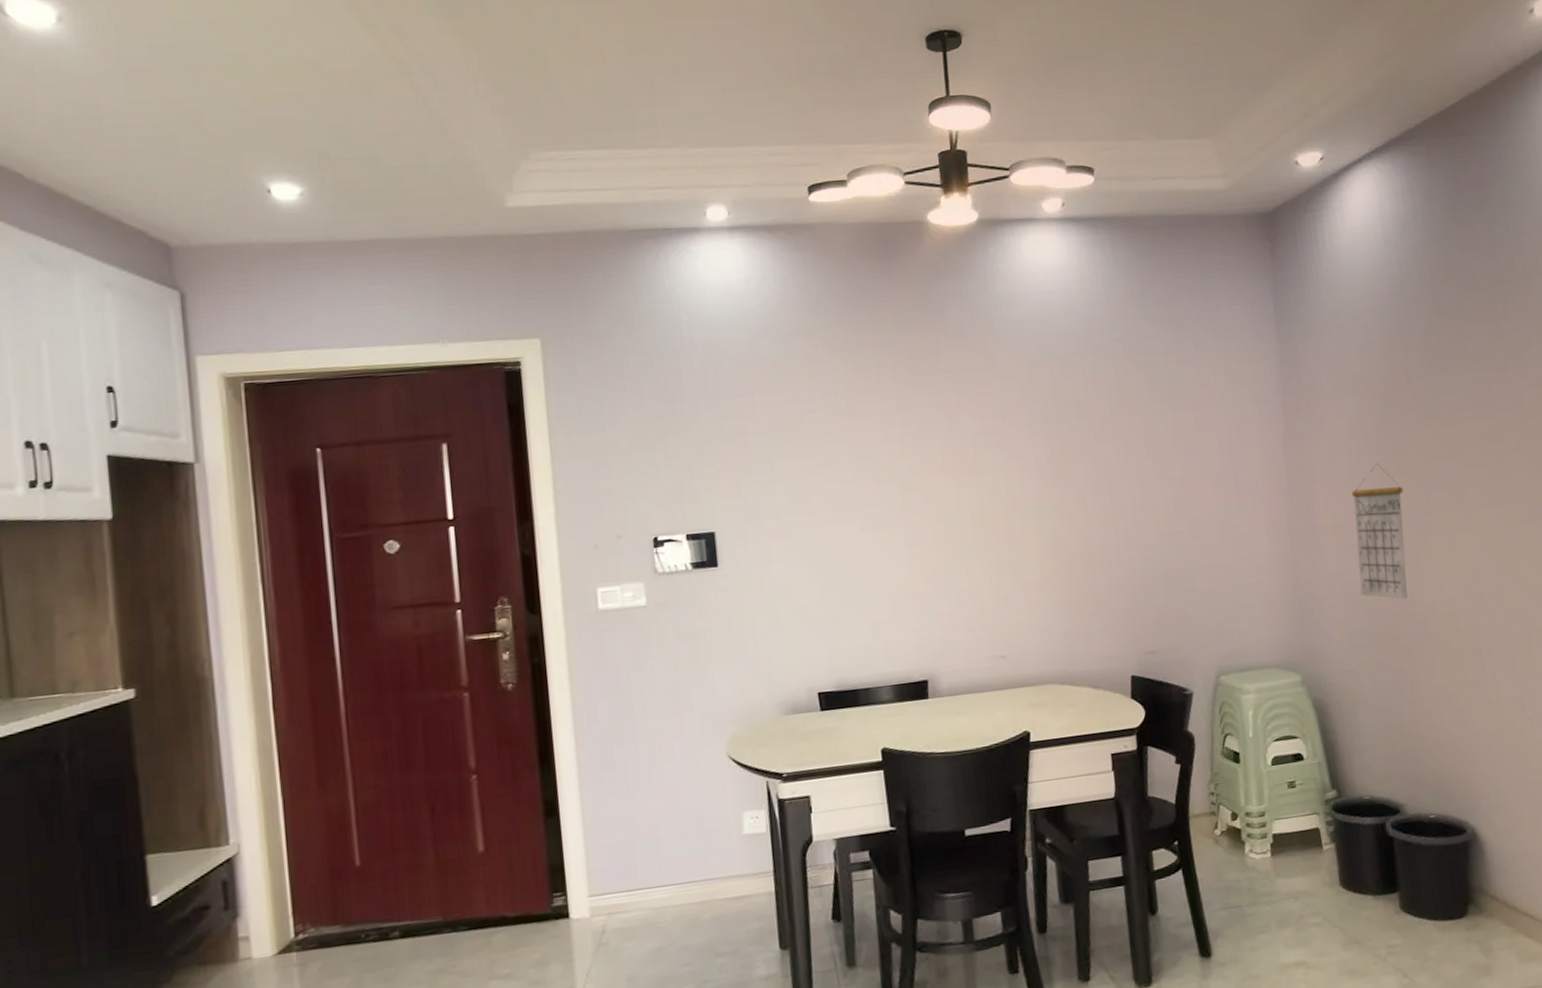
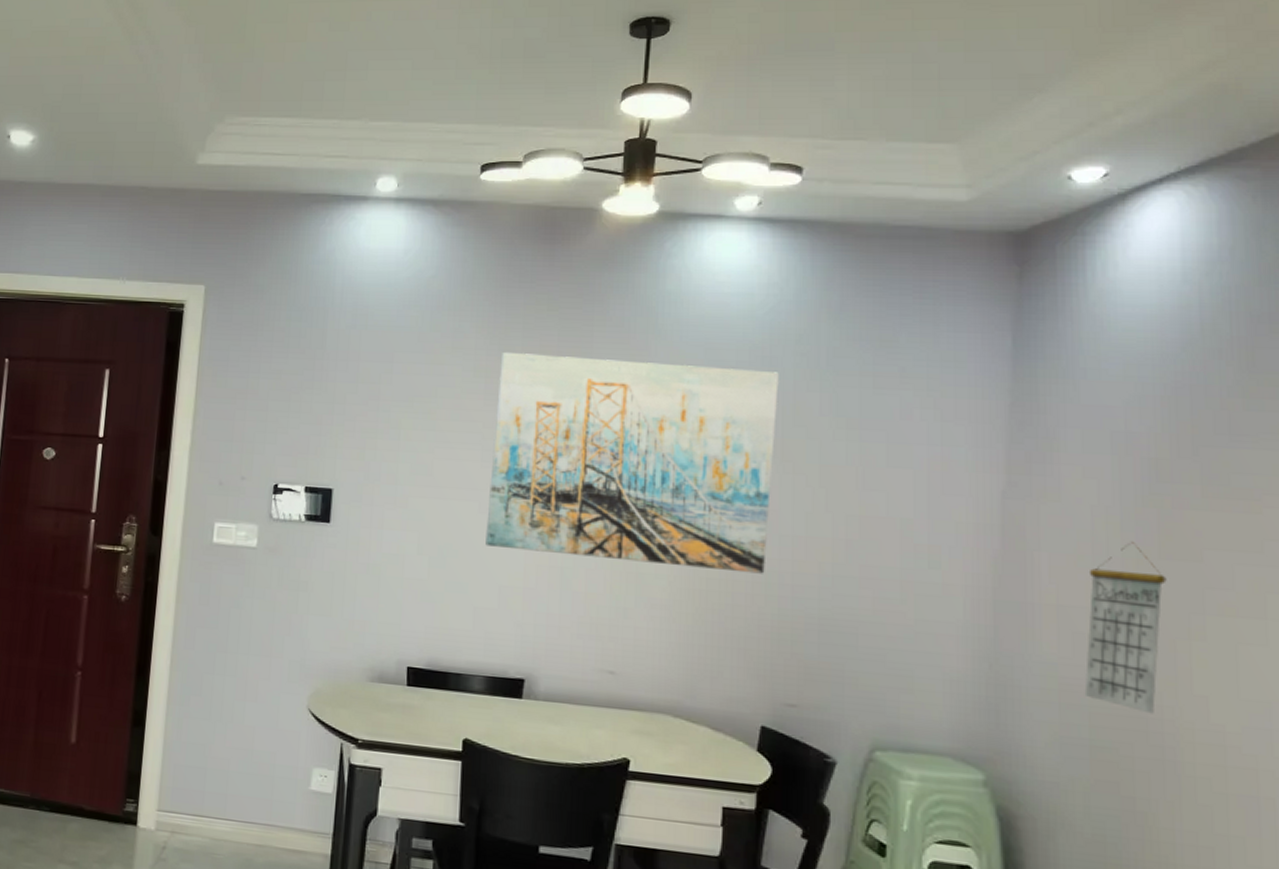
wall art: none [857,358,1115,562] -> present [485,353,779,574]

